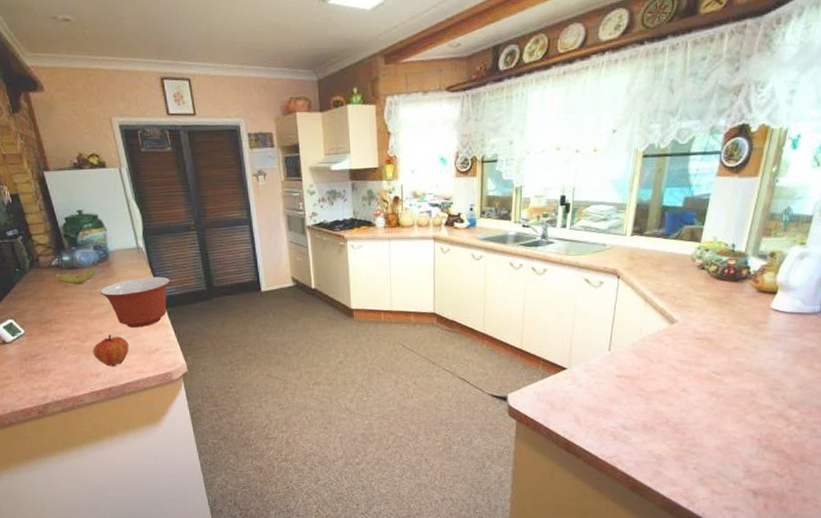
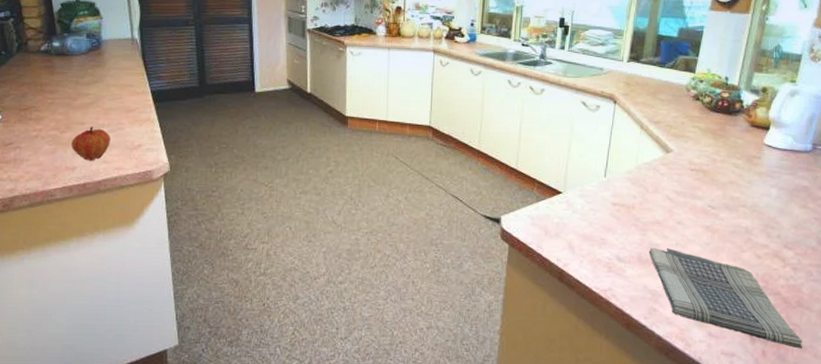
fruit: present [55,259,96,285] -> none [42,47,86,72]
mixing bowl: present [99,276,170,328] -> none [87,69,162,122]
dish towel: none [653,415,805,501] -> present [648,248,803,349]

